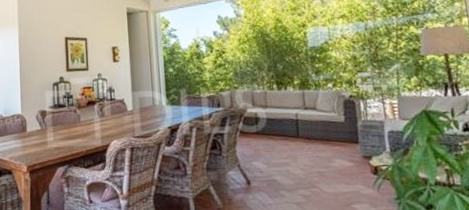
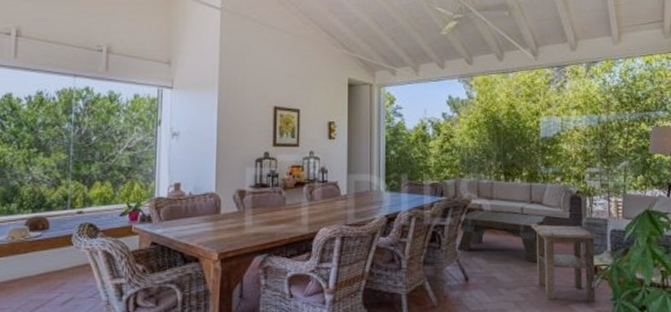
coffee table: none [237,118,323,165] -> present [457,210,547,263]
side table: none [306,128,380,202] -> present [530,224,602,302]

